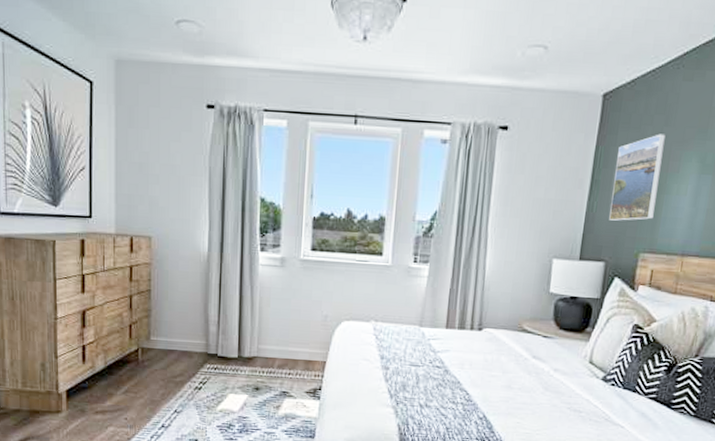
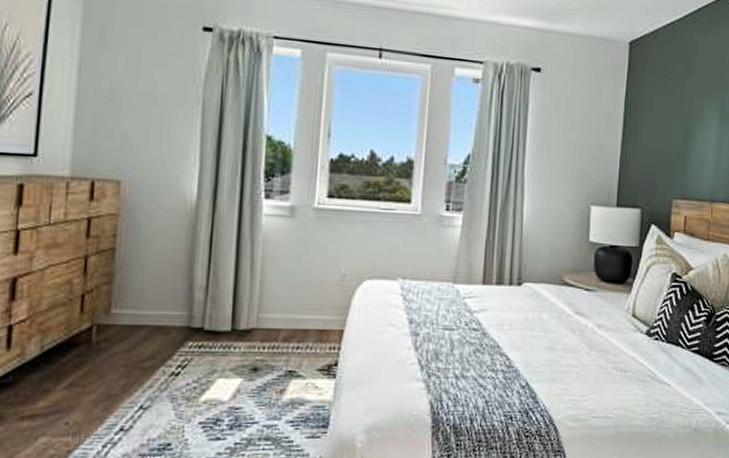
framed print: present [609,134,666,221] -> none [642,82,688,167]

